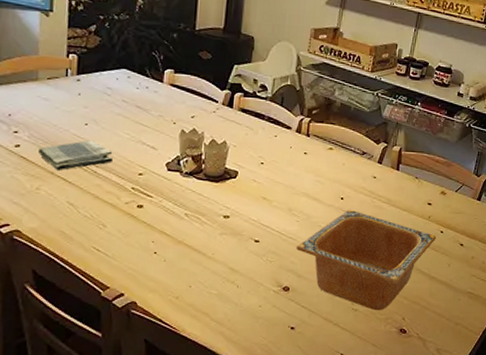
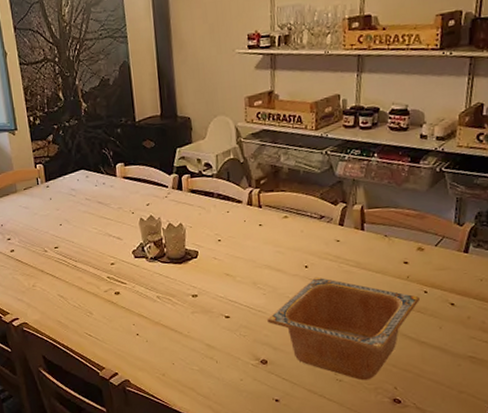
dish towel: present [39,140,114,172] -> none [28,238,88,269]

